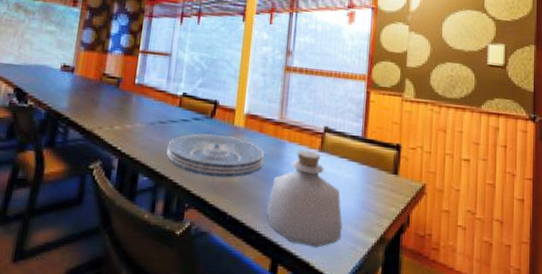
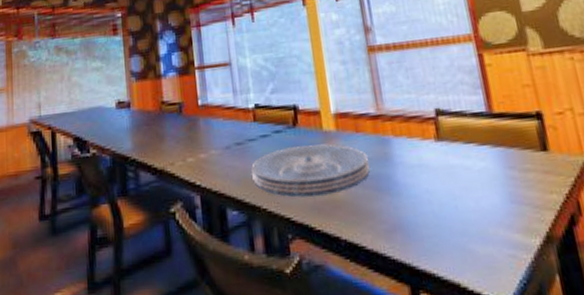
bottle: present [266,149,342,248] -> none [387,141,493,263]

